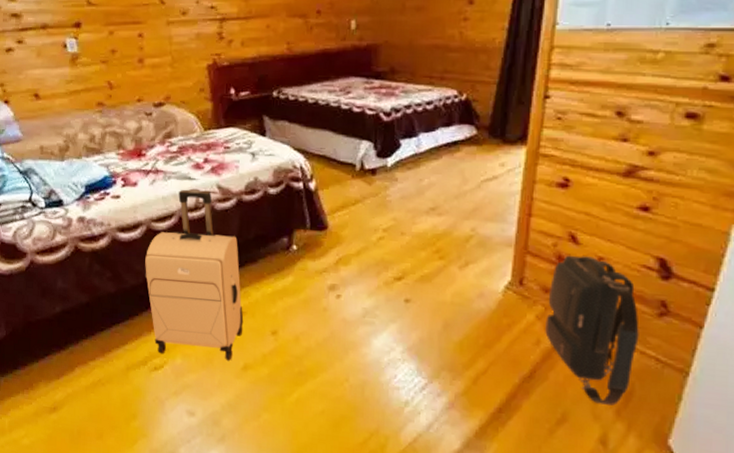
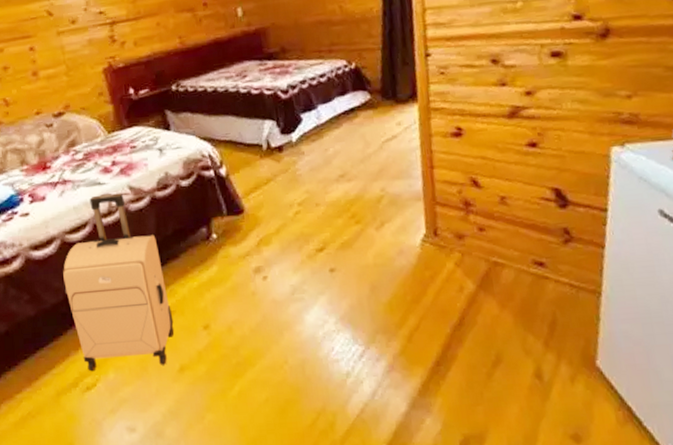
backpack: present [545,255,639,406] -> none [462,197,551,339]

